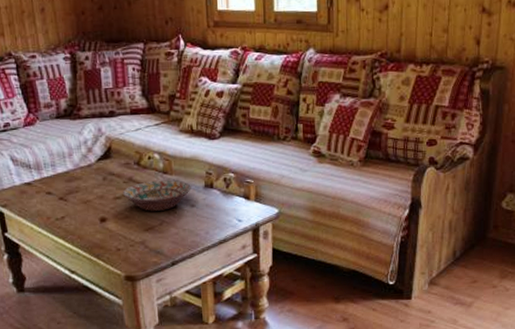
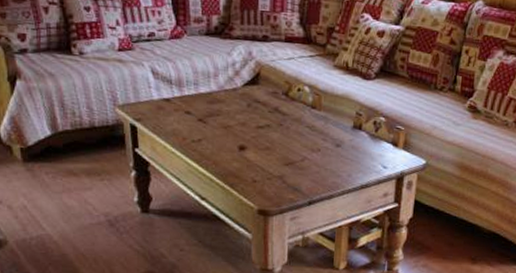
decorative bowl: present [122,180,191,211] -> none [266,114,339,147]

